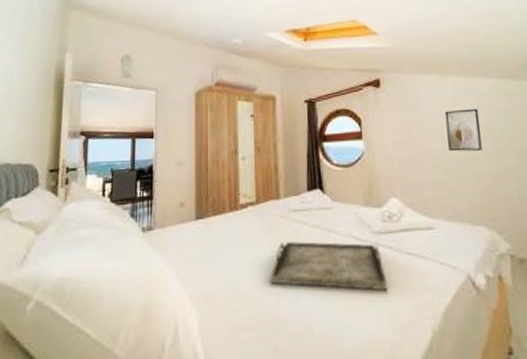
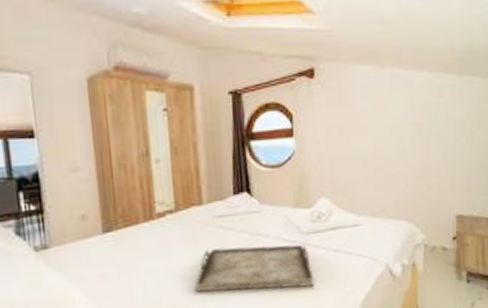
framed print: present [445,108,482,152] -> none [378,103,411,149]

